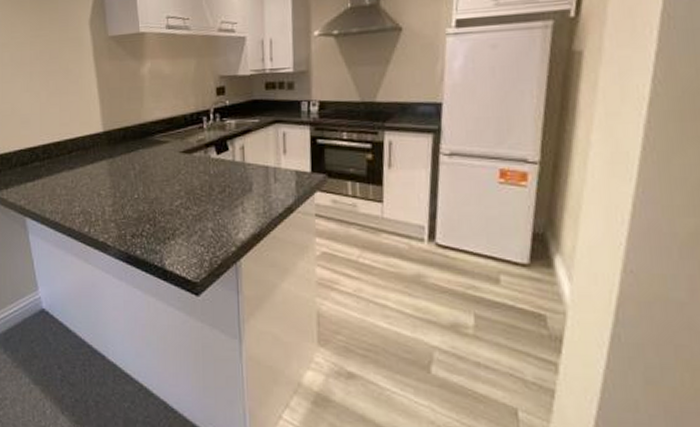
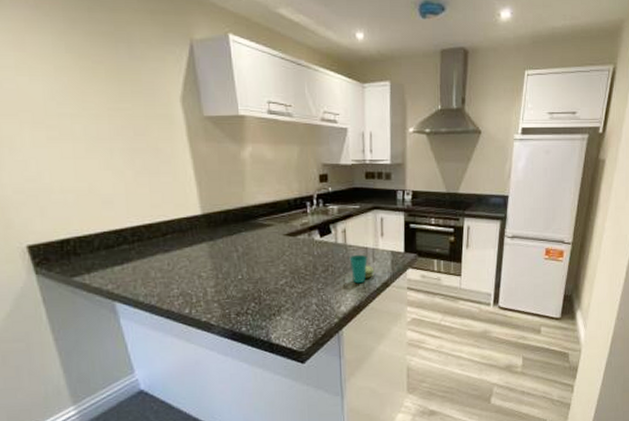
cup: none [248,174,277,208] -> present [349,254,375,284]

